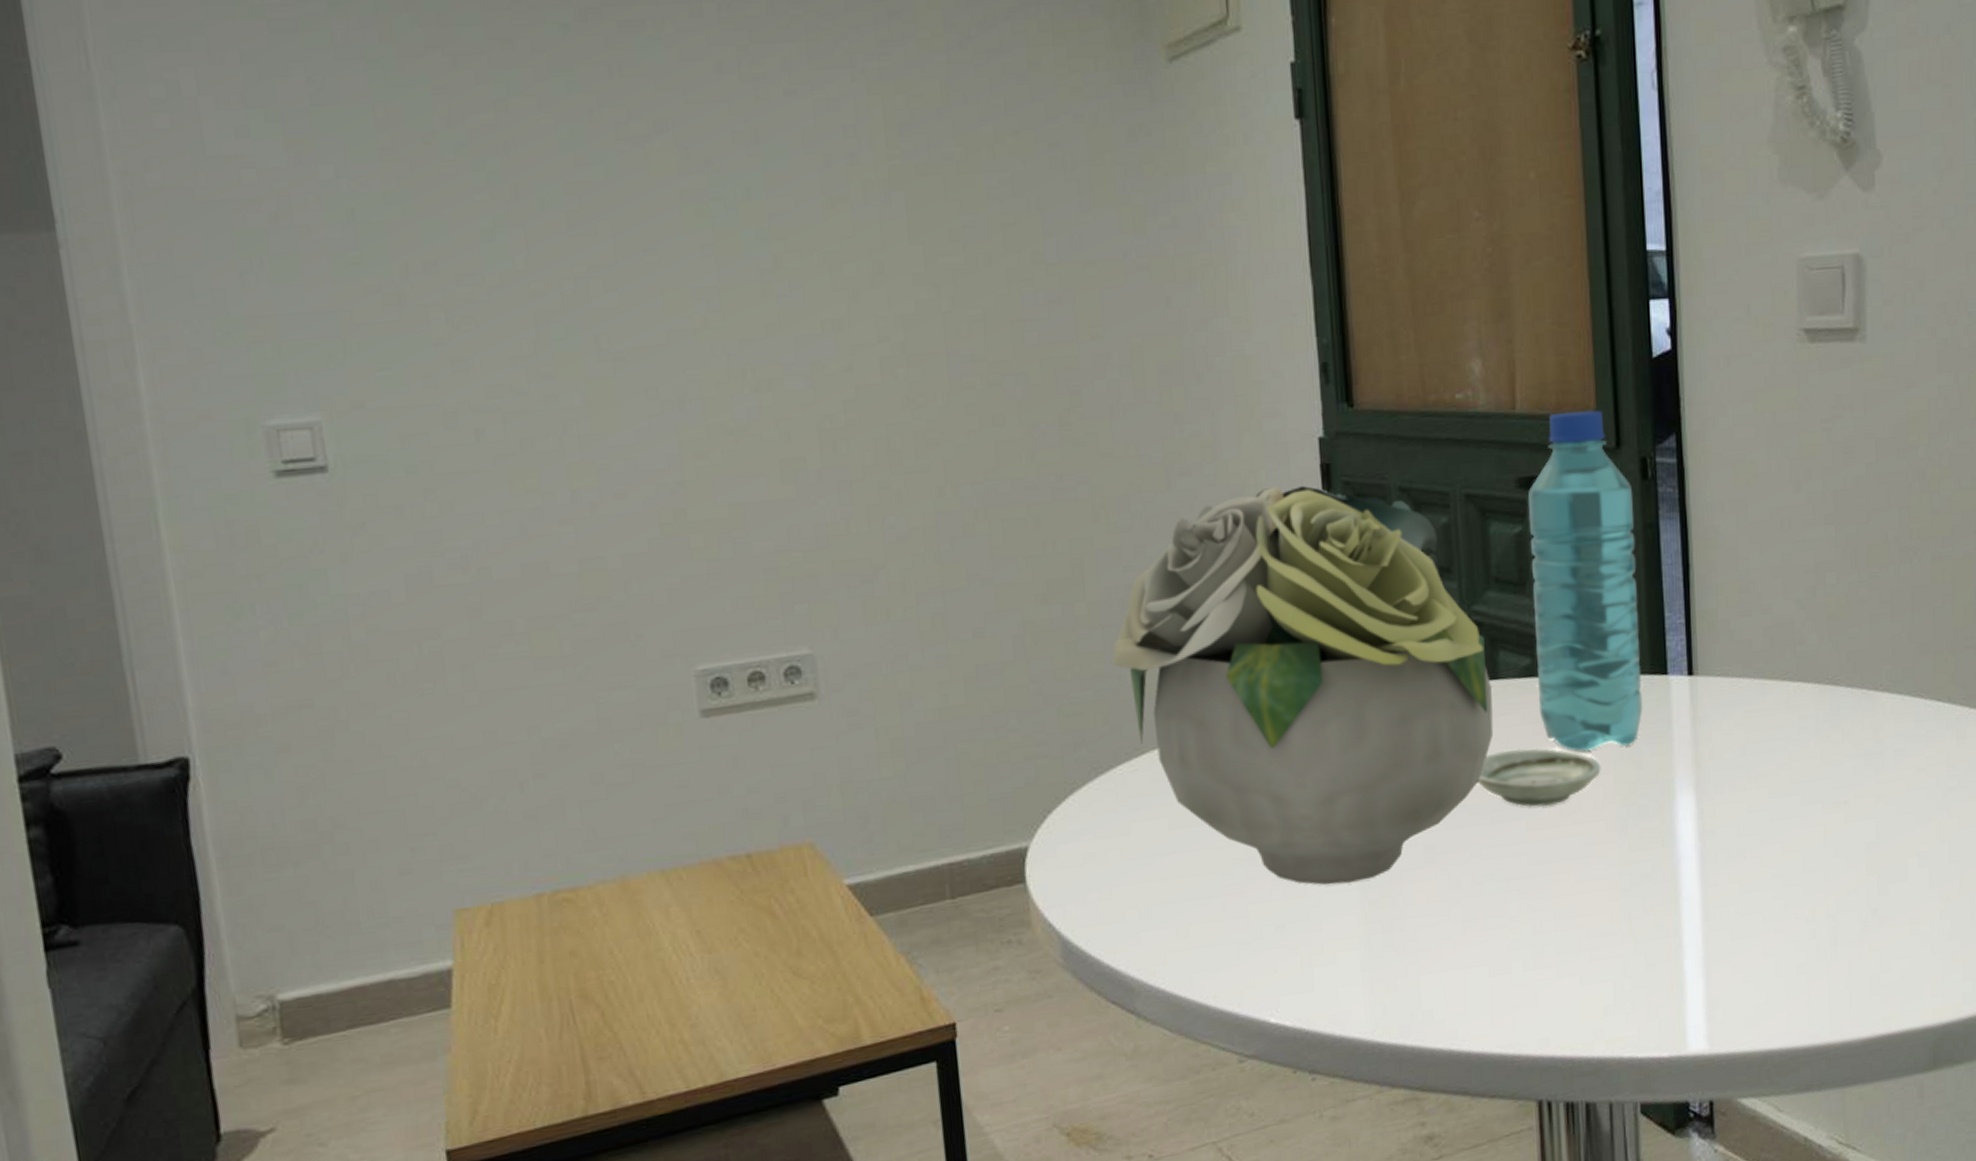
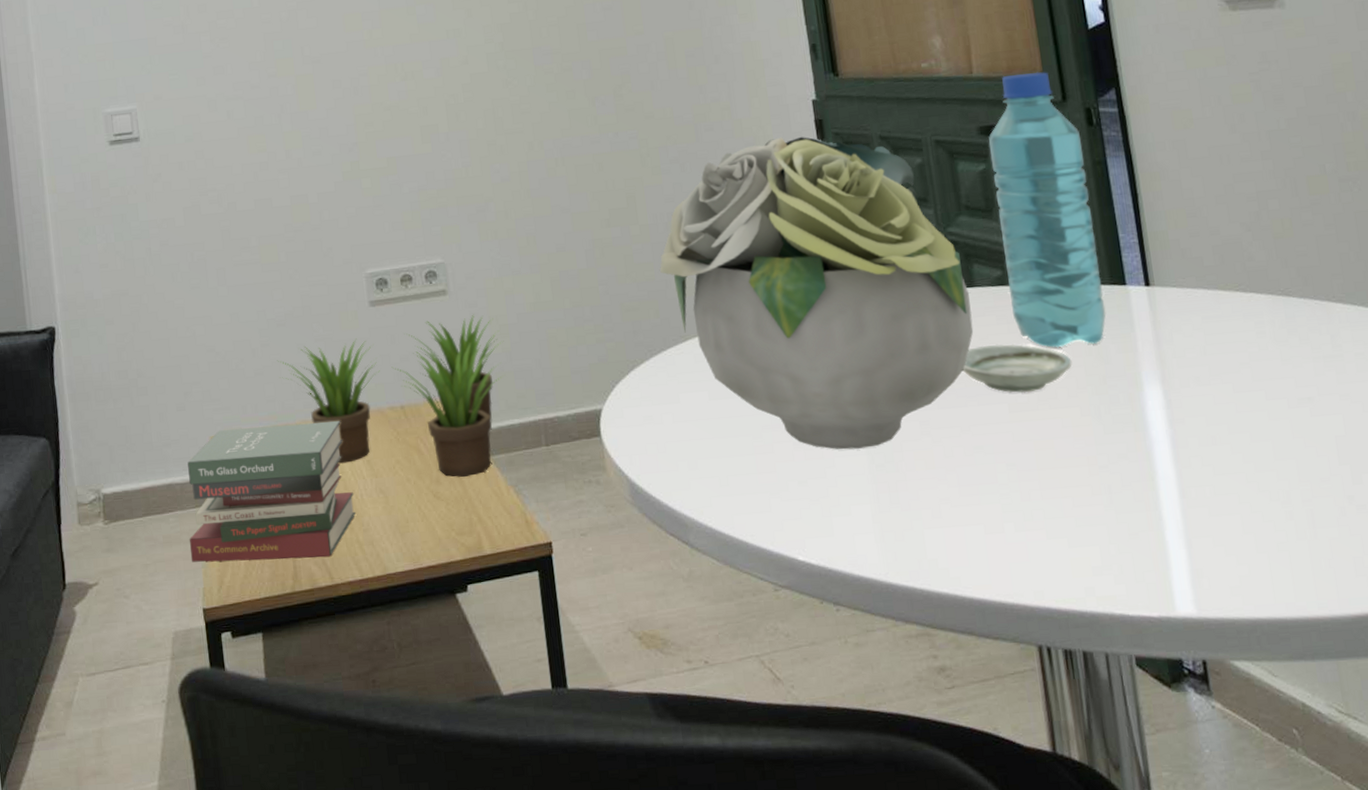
books: none [418,878,680,1088] -> present [187,420,356,563]
plant: none [558,725,897,947] -> present [277,314,504,477]

